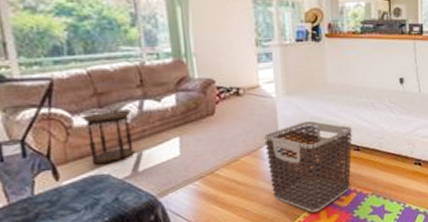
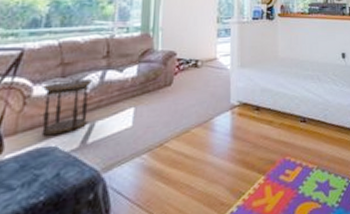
clothes hamper: present [264,120,352,213] -> none [216,92,299,189]

